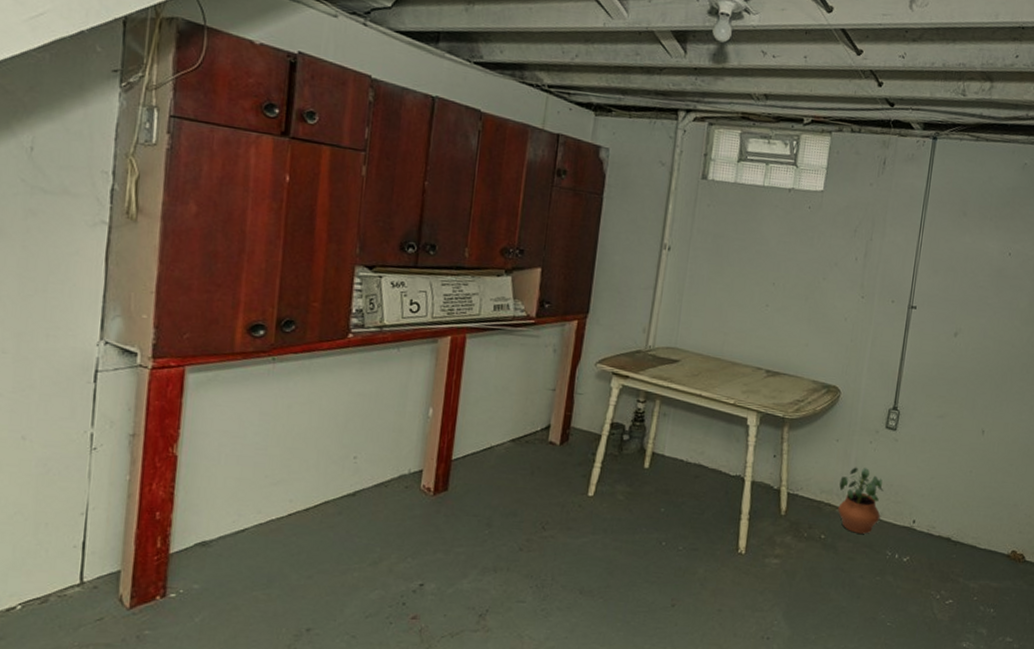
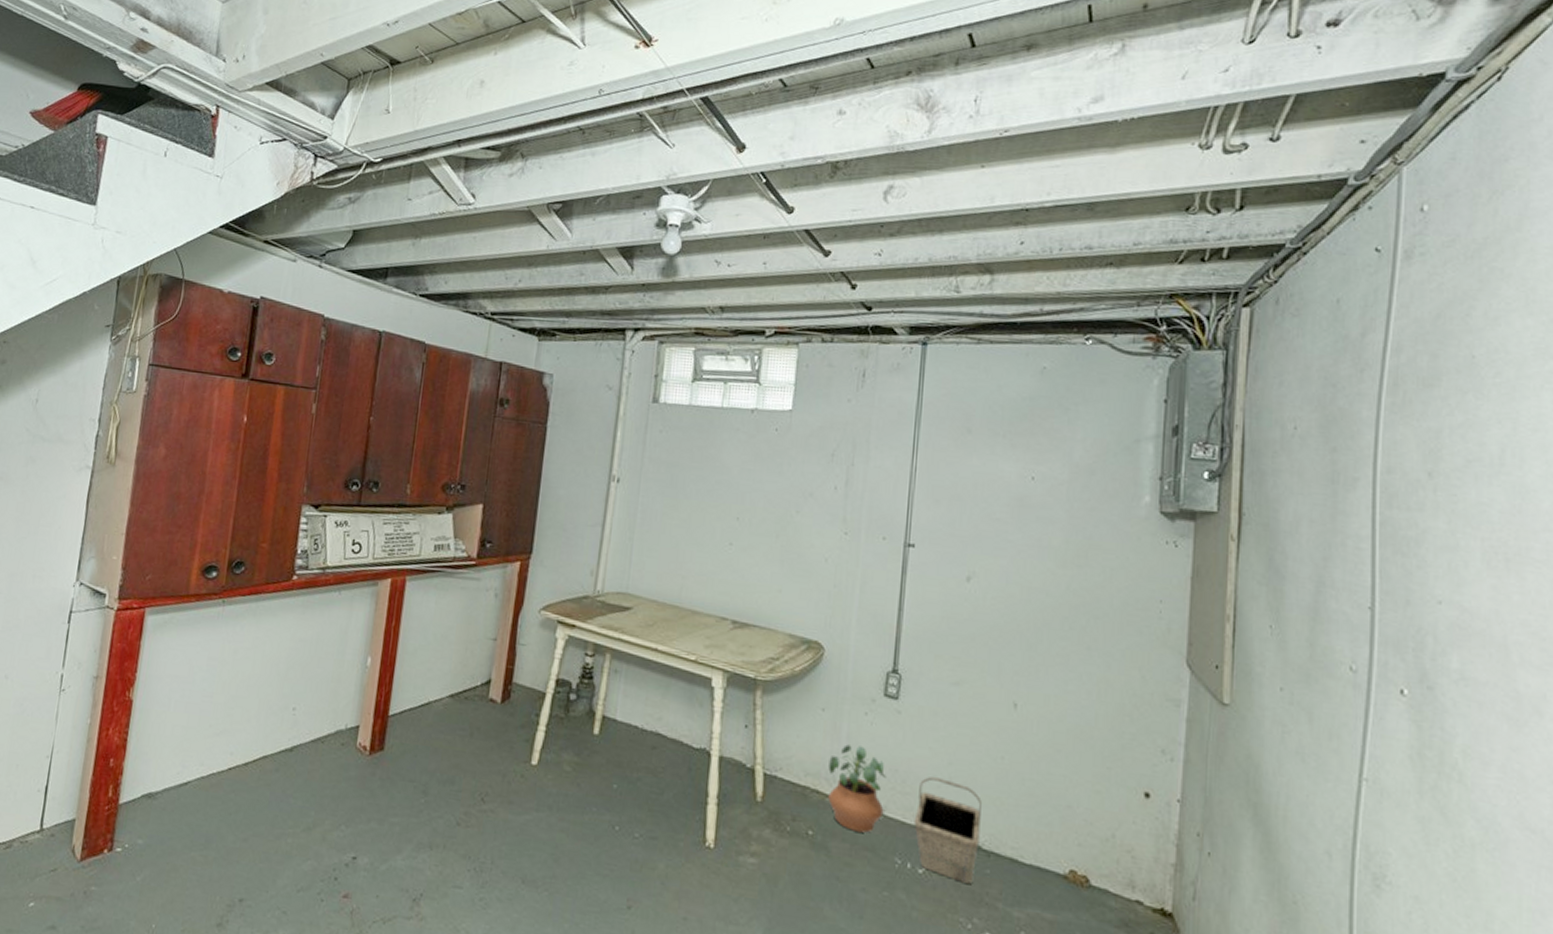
basket: none [902,489,954,567] -> present [914,777,982,885]

